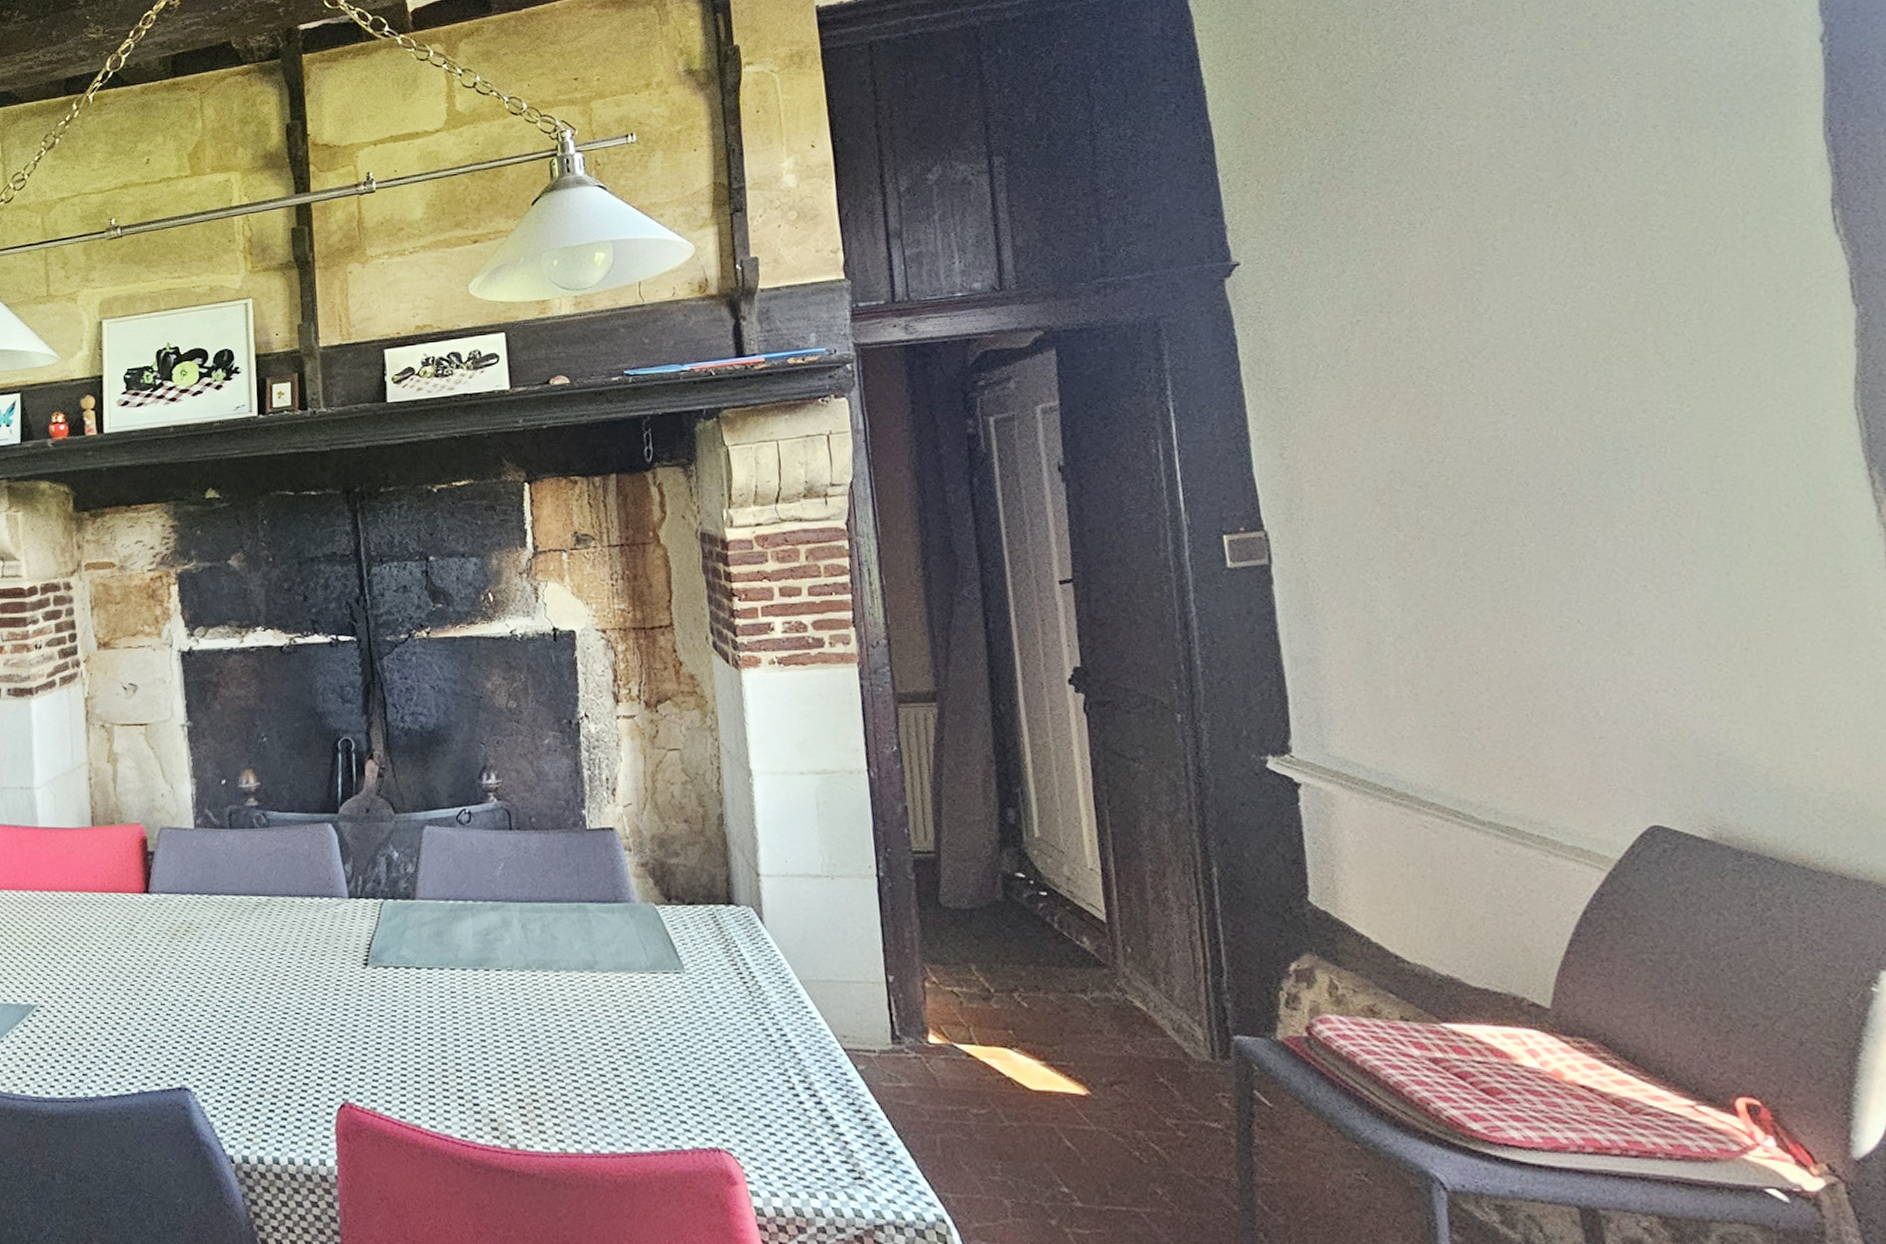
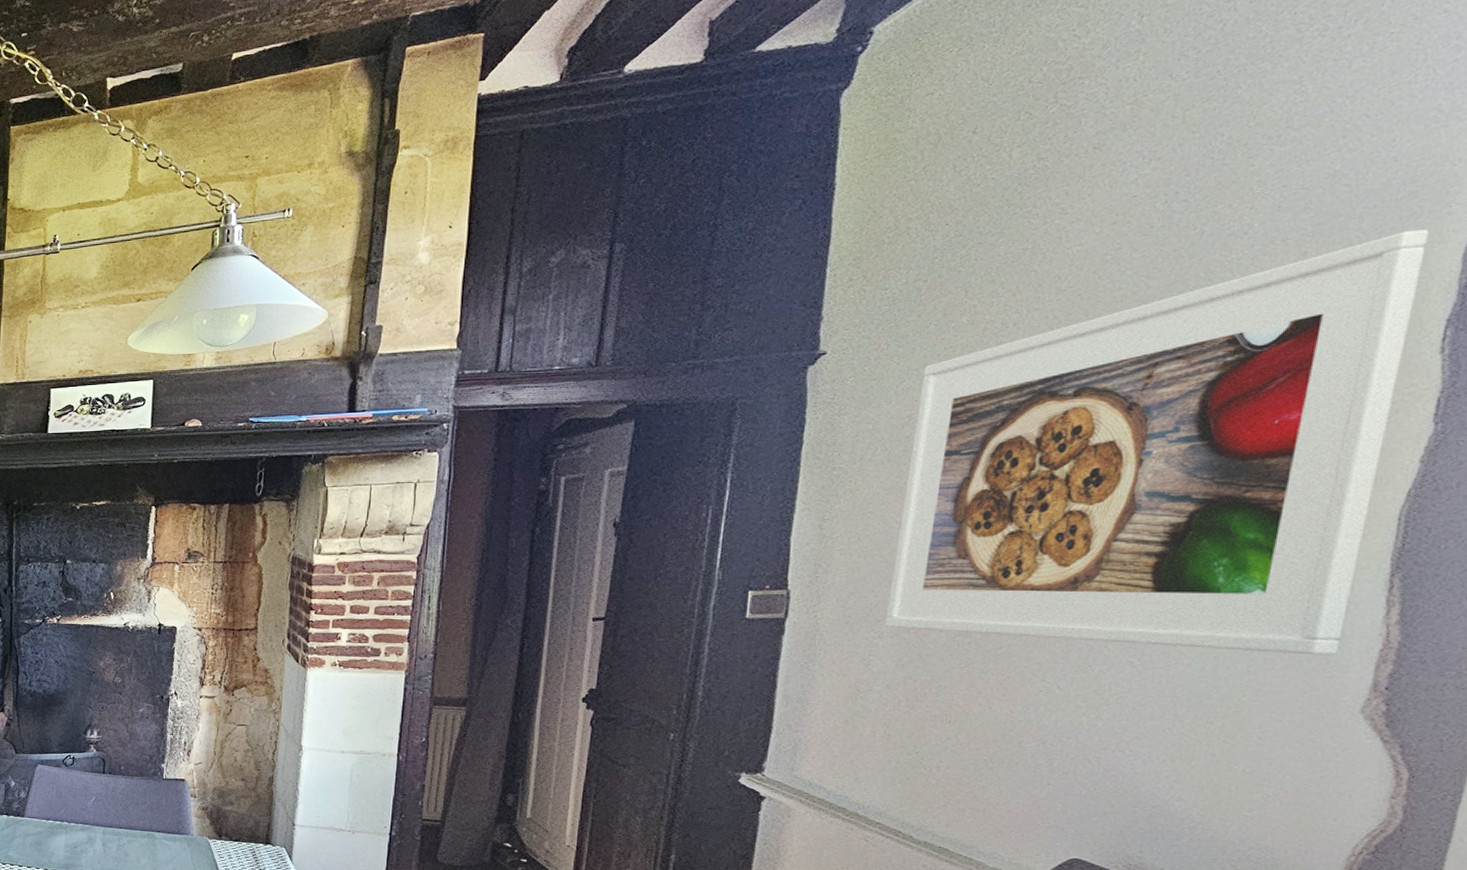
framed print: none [1343,111,1847,567] -> present [884,229,1430,656]

